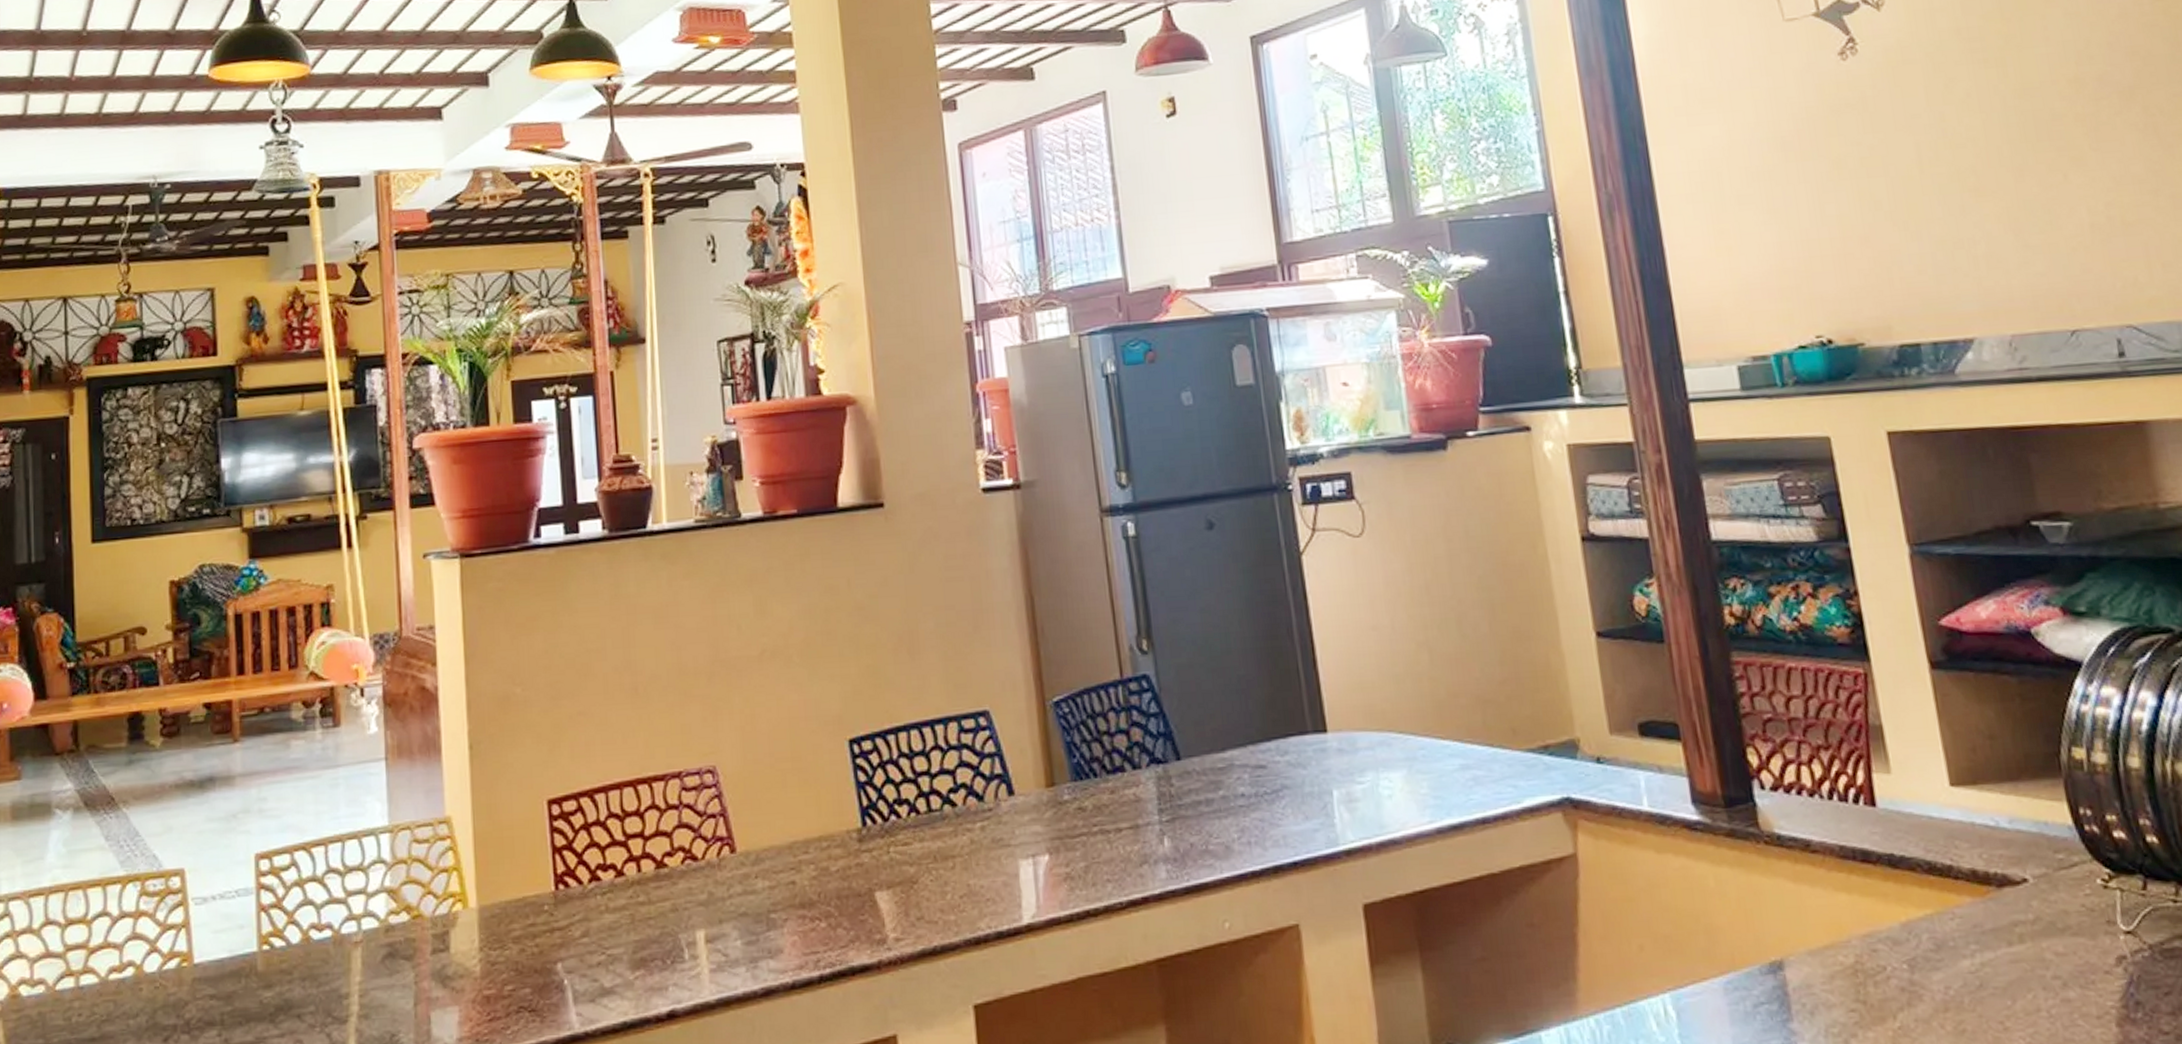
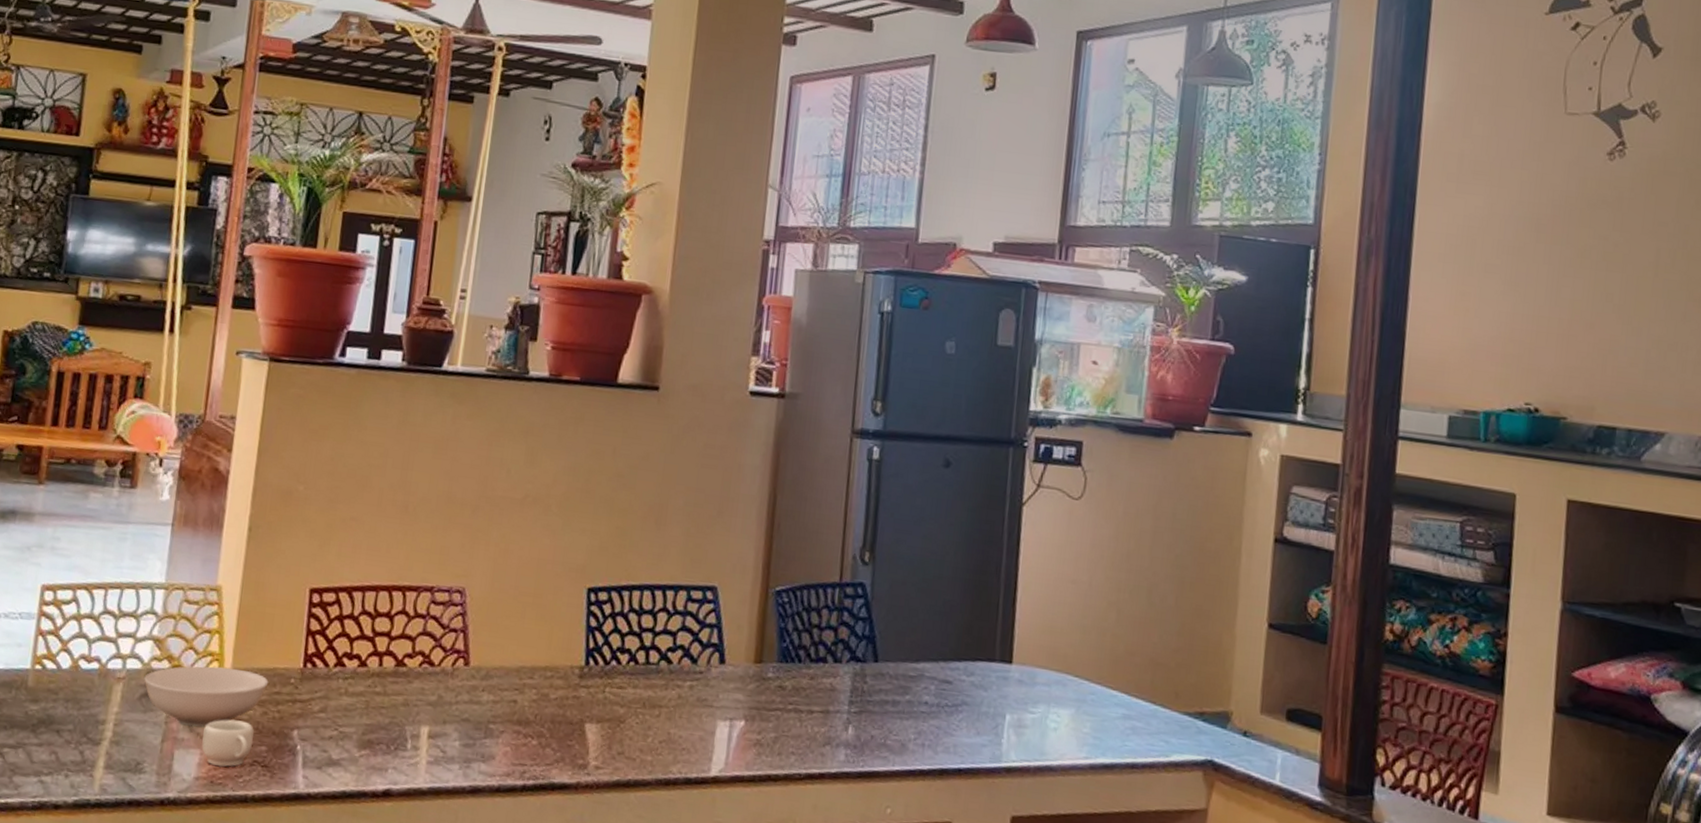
bowl: none [383,906,520,981] -> present [144,666,269,727]
cup: none [457,964,516,1021] -> present [201,719,255,767]

